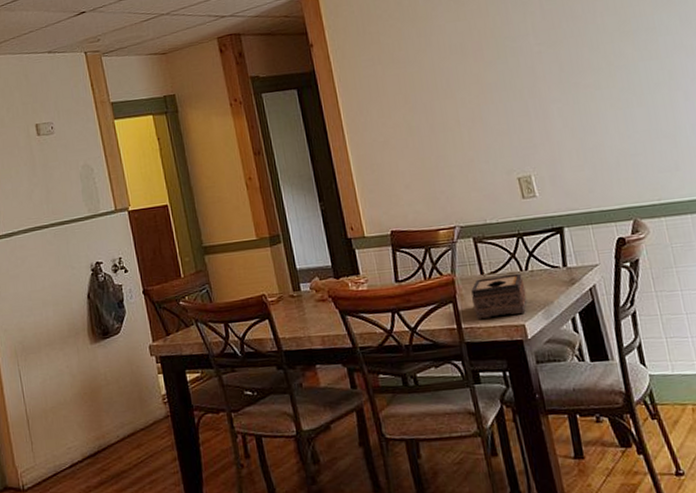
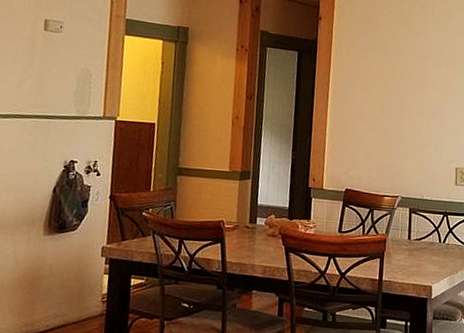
tissue box: present [471,273,527,319] -> none [396,242,440,277]

